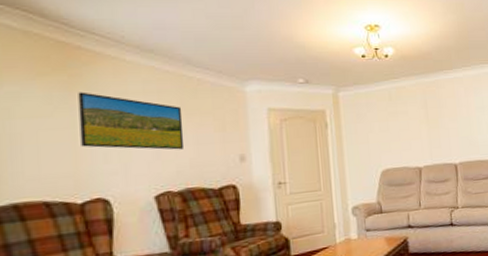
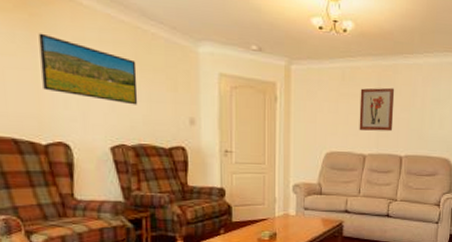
wall art: none [408,101,444,144] -> present [359,87,395,132]

